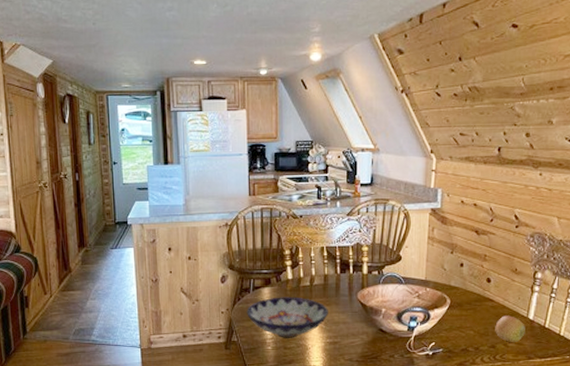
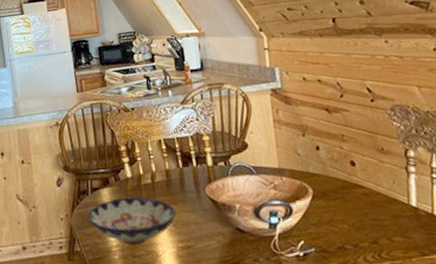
apple: present [495,315,525,342] -> none [372,203,411,236]

